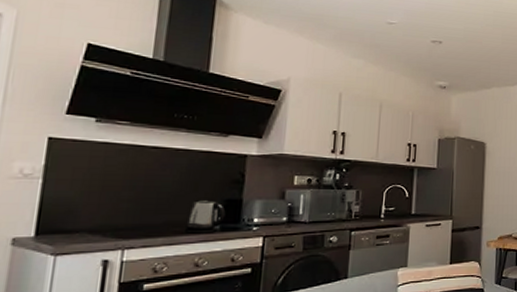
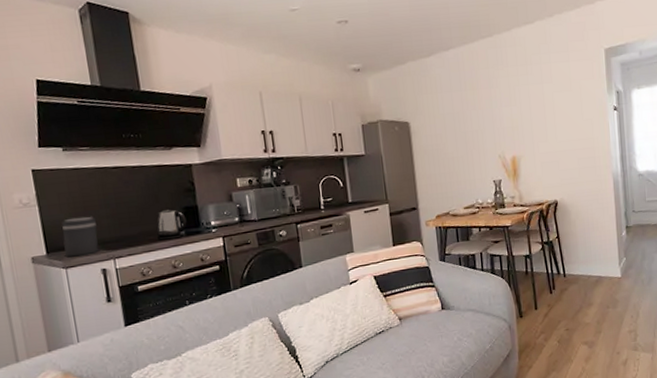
cylinder: none [58,197,113,243] -> present [62,216,99,258]

